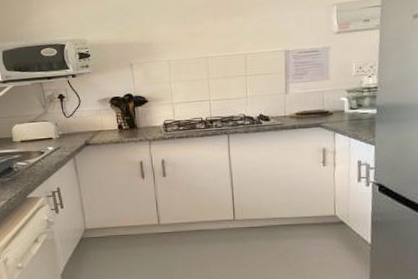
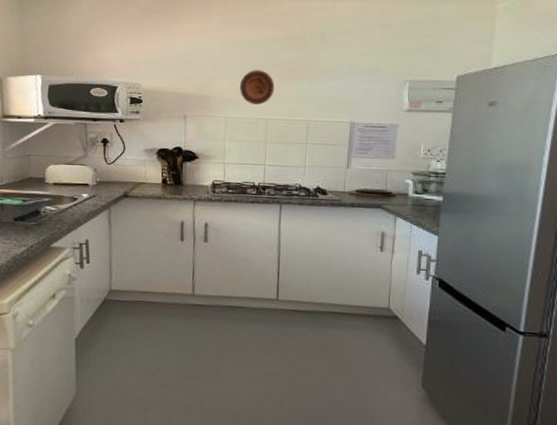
decorative plate: none [178,11,211,45] -> present [239,70,275,105]

